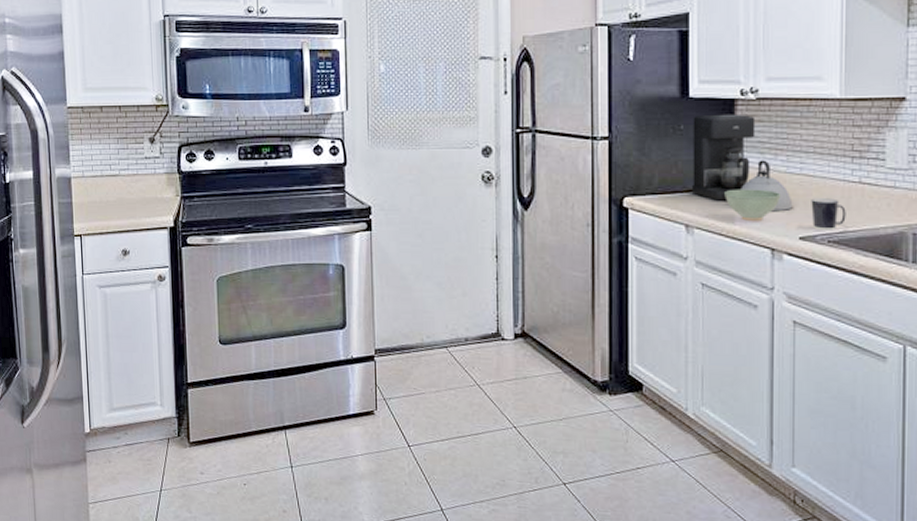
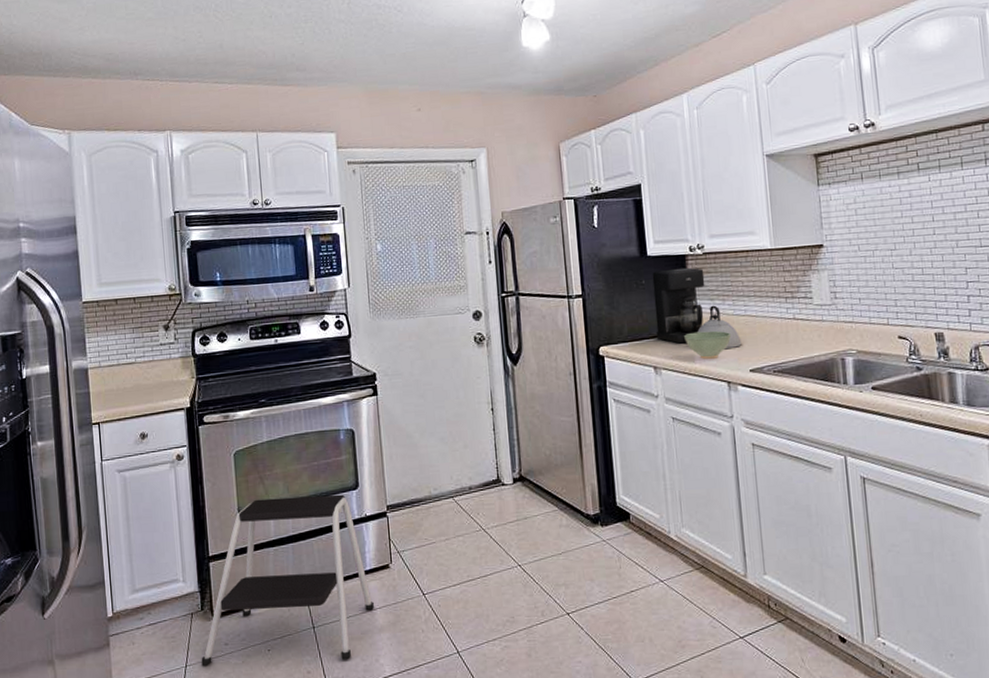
step stool: none [176,329,355,504] -> present [201,494,374,667]
mug: present [811,198,846,231] -> none [756,334,786,363]

